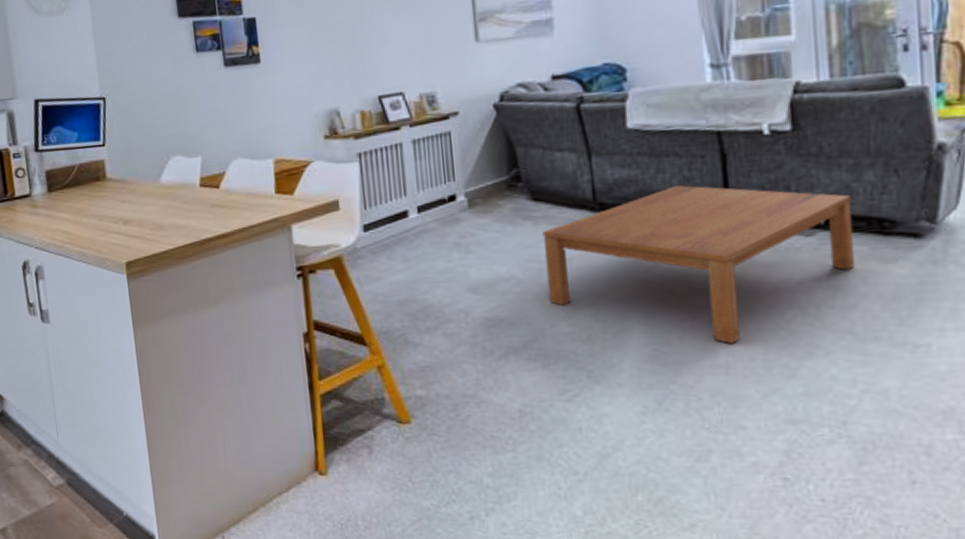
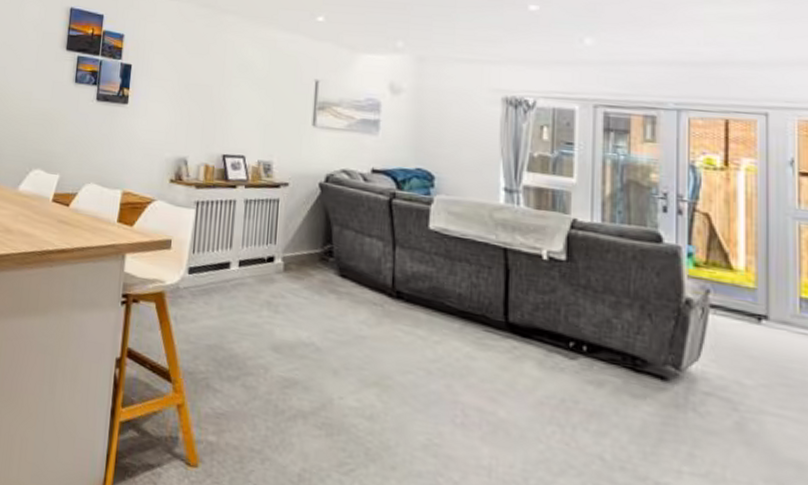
coffee table: present [542,185,856,343] -> none [342,289,611,448]

